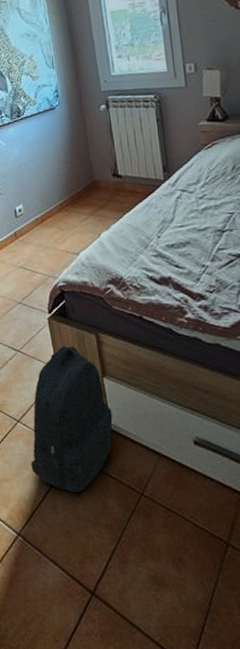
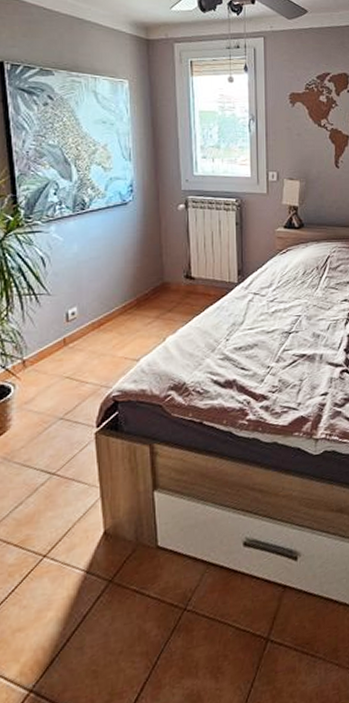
backpack: present [31,346,113,492] -> none [56,461,160,626]

